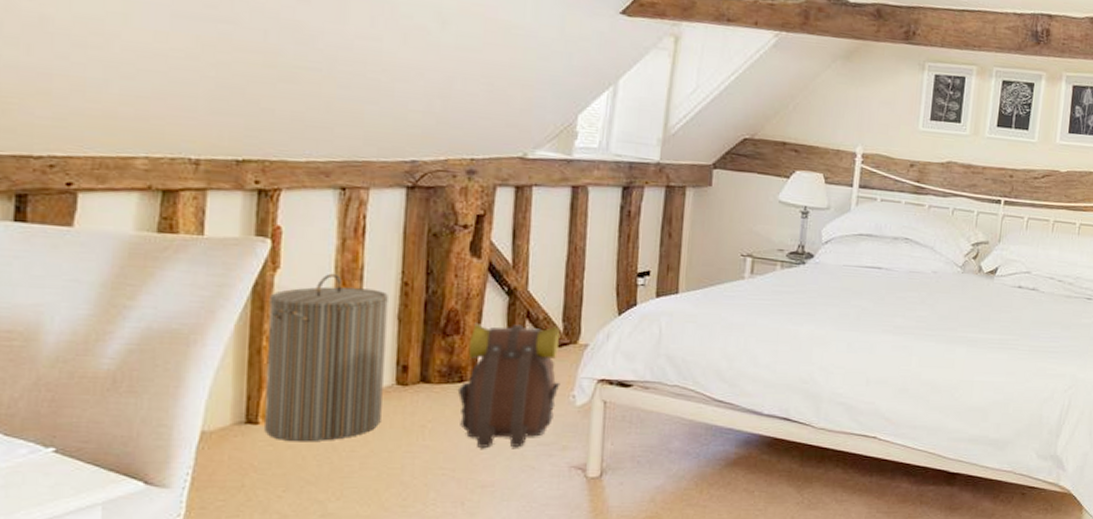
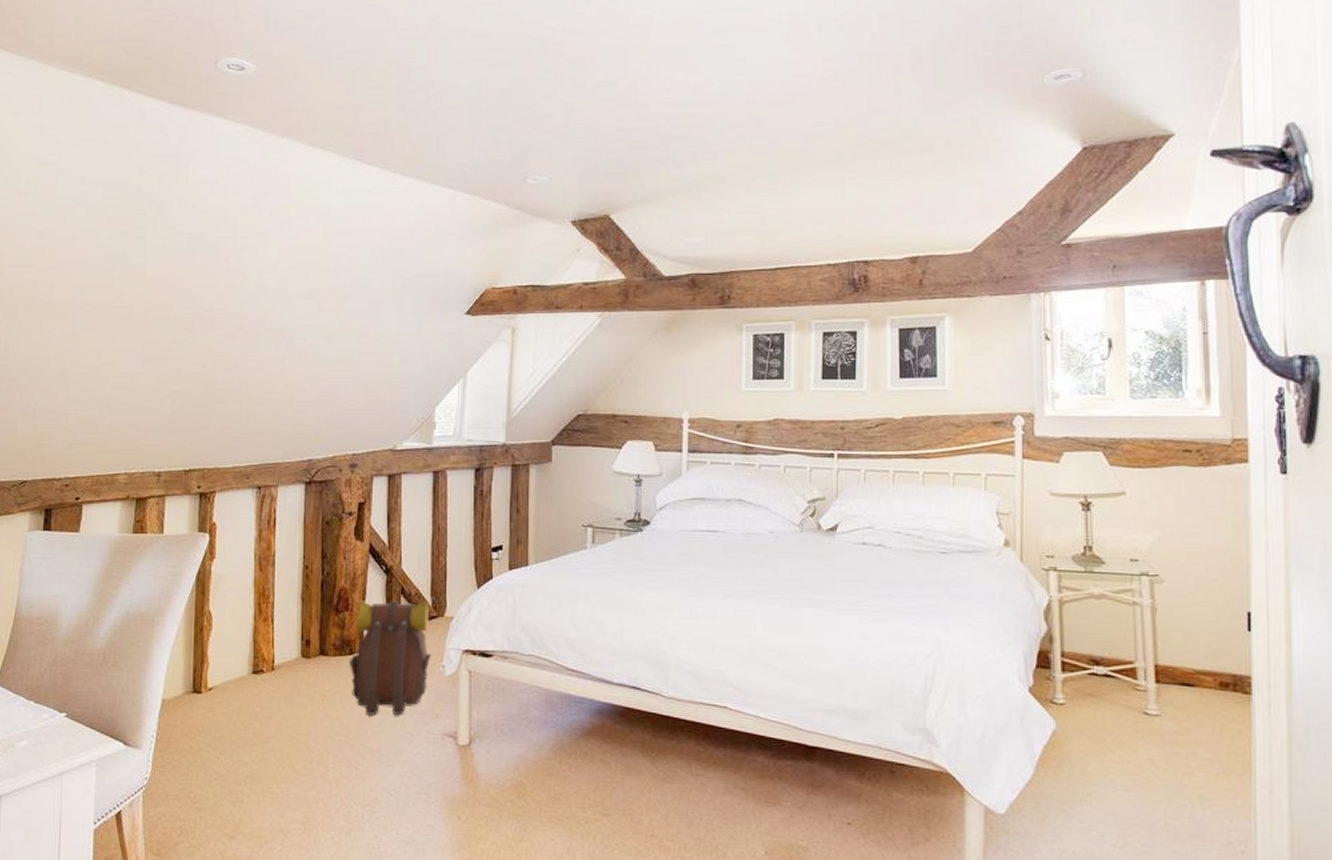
laundry hamper: present [264,273,388,442] -> none [206,560,294,710]

